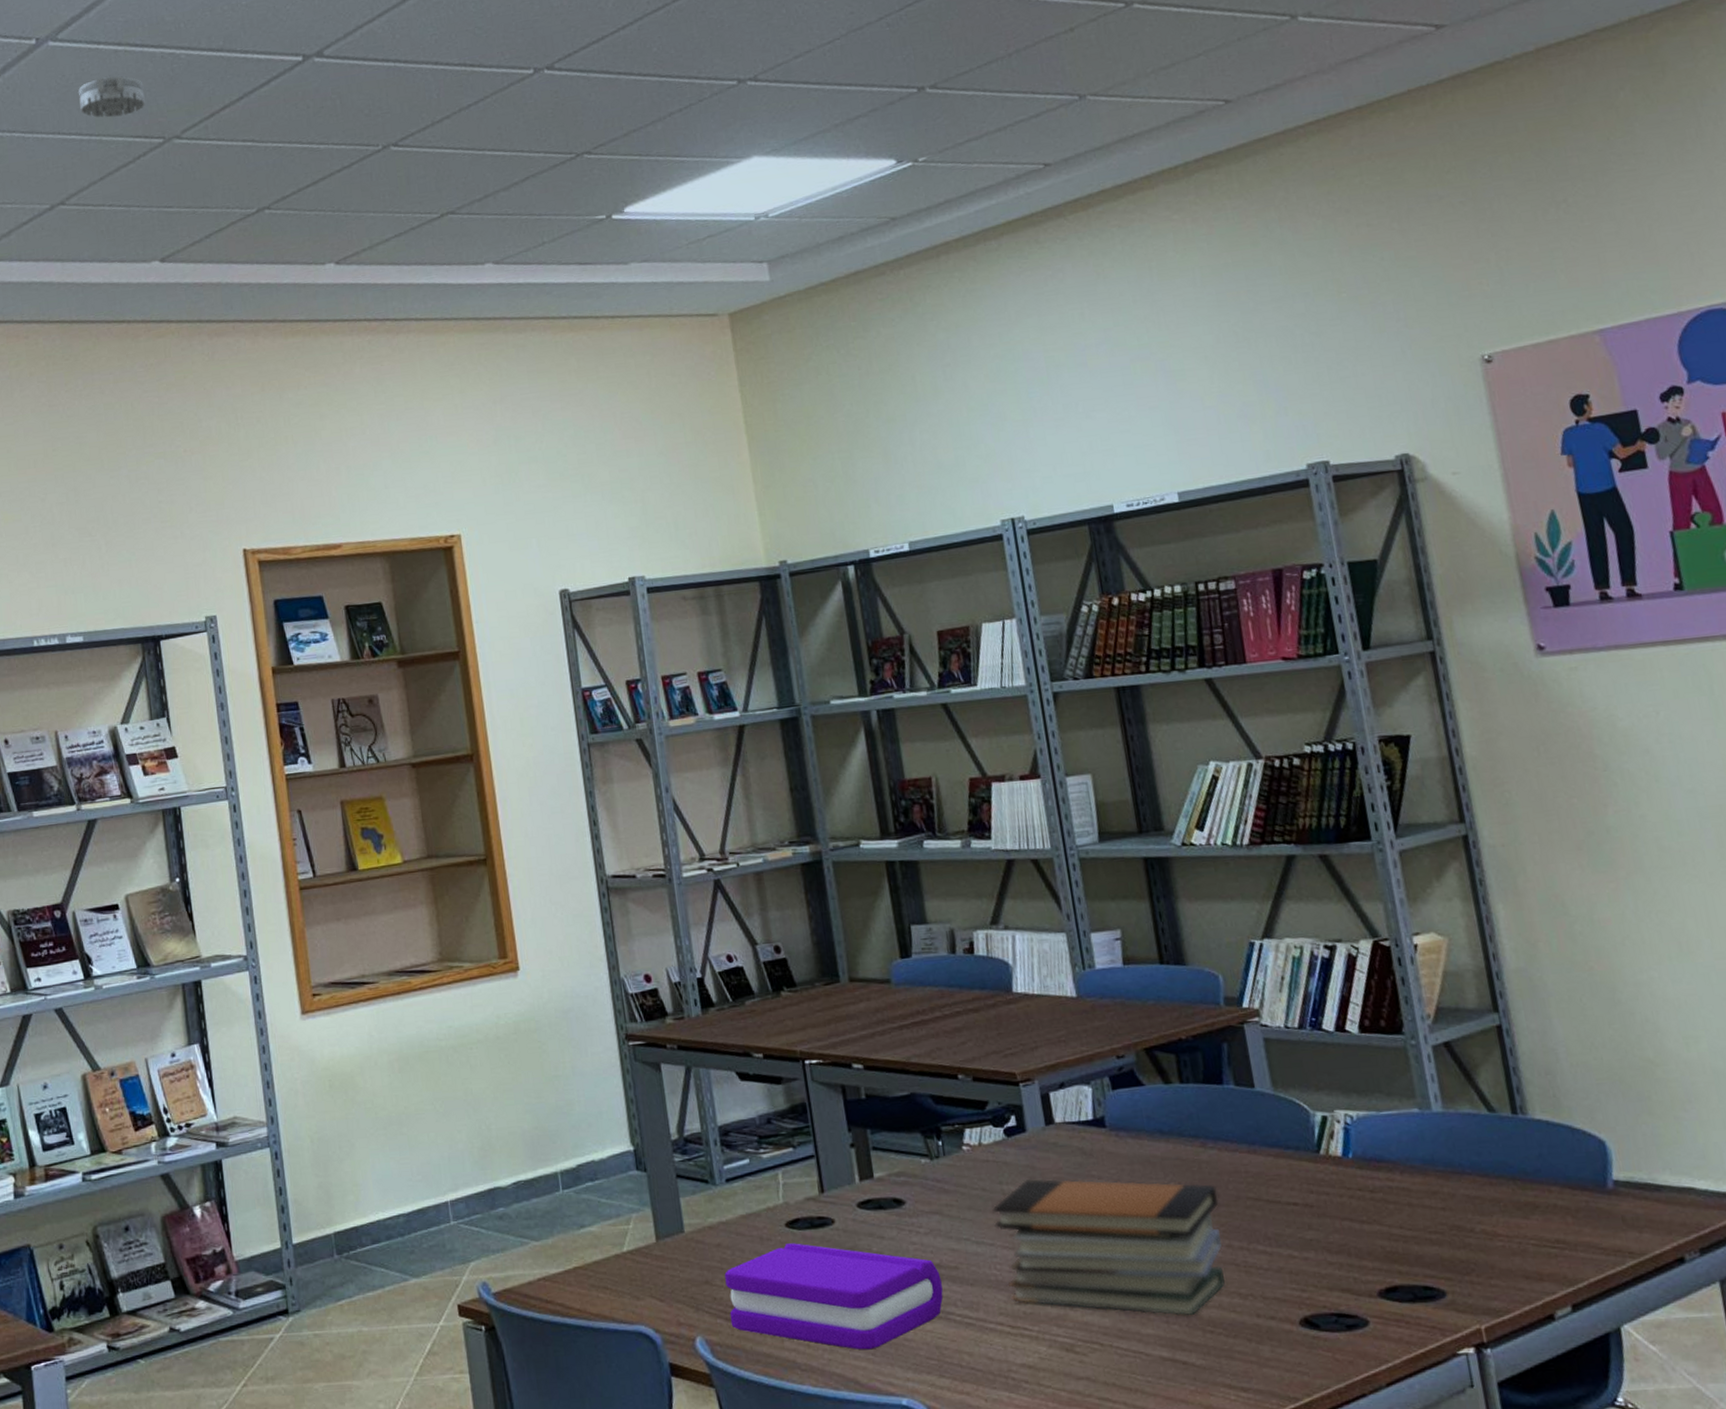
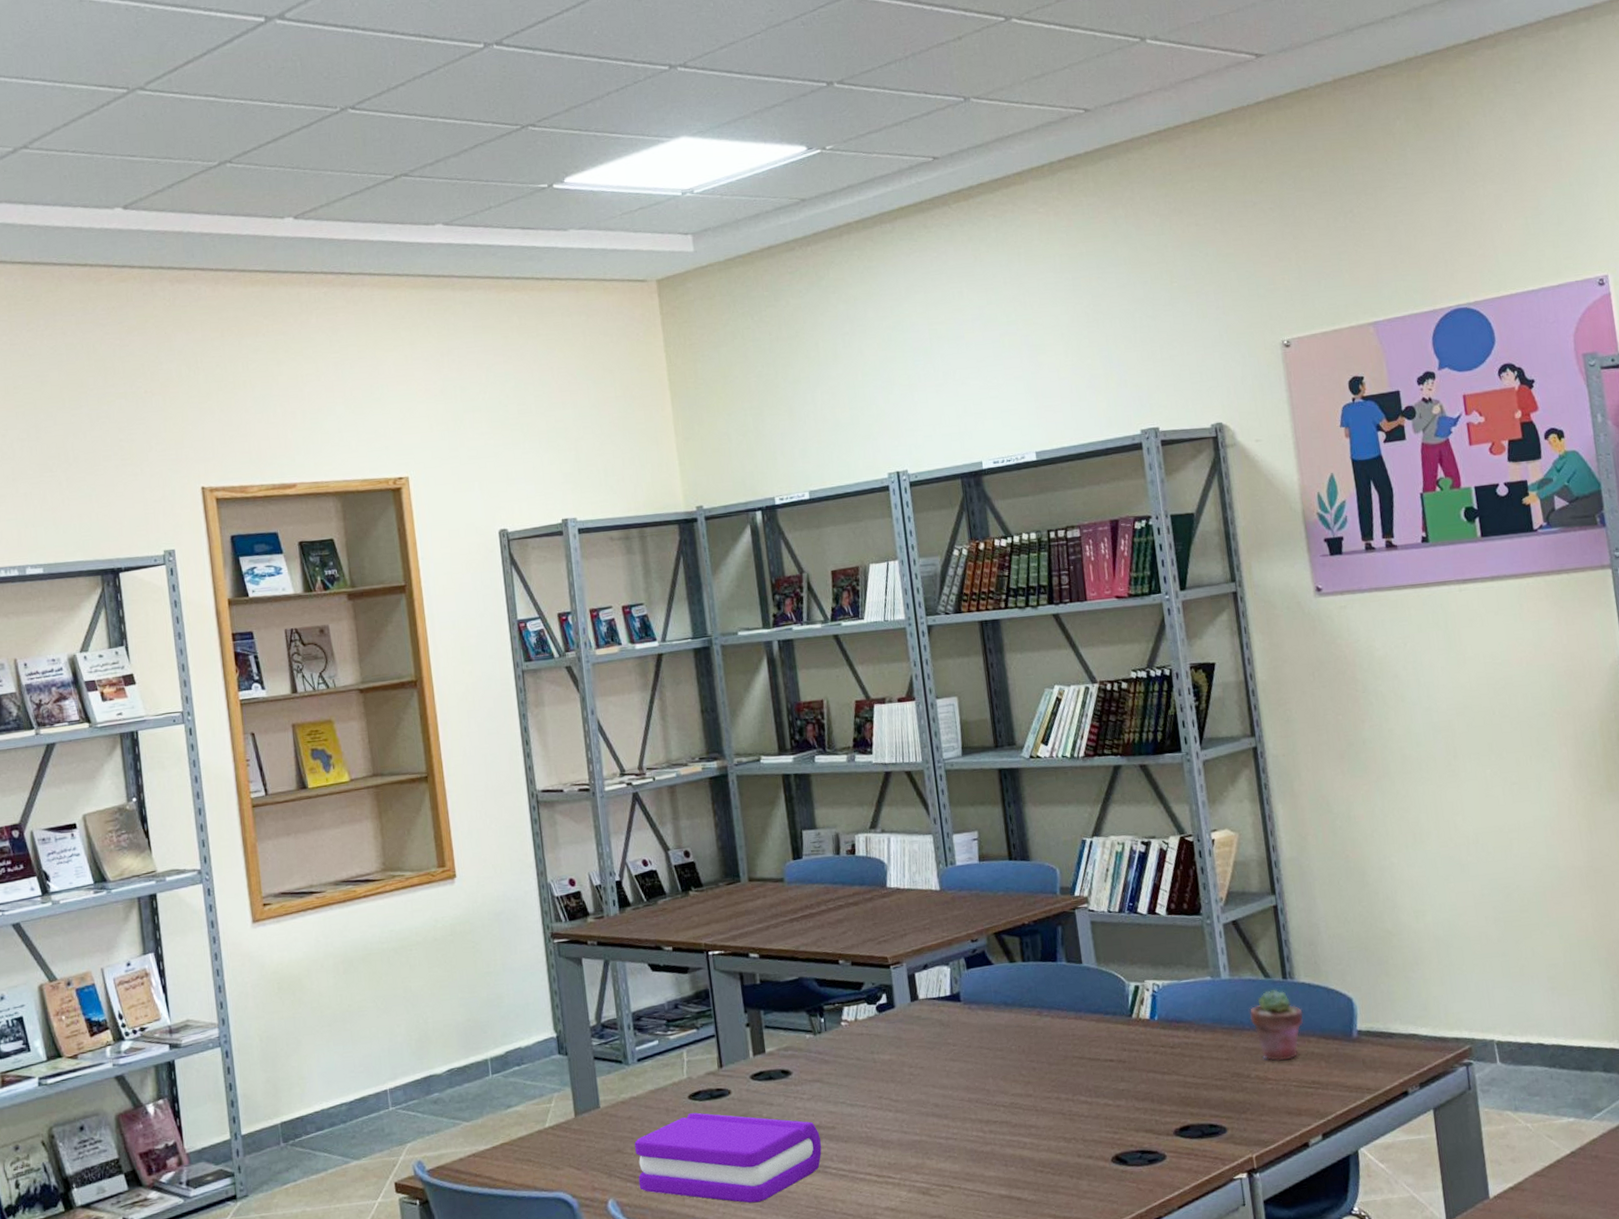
smoke detector: present [77,75,146,118] -> none [41,24,110,66]
book stack: present [992,1178,1227,1316] -> none [864,1046,1054,1159]
potted succulent: none [1471,1127,1542,1214] -> present [1250,989,1304,1061]

